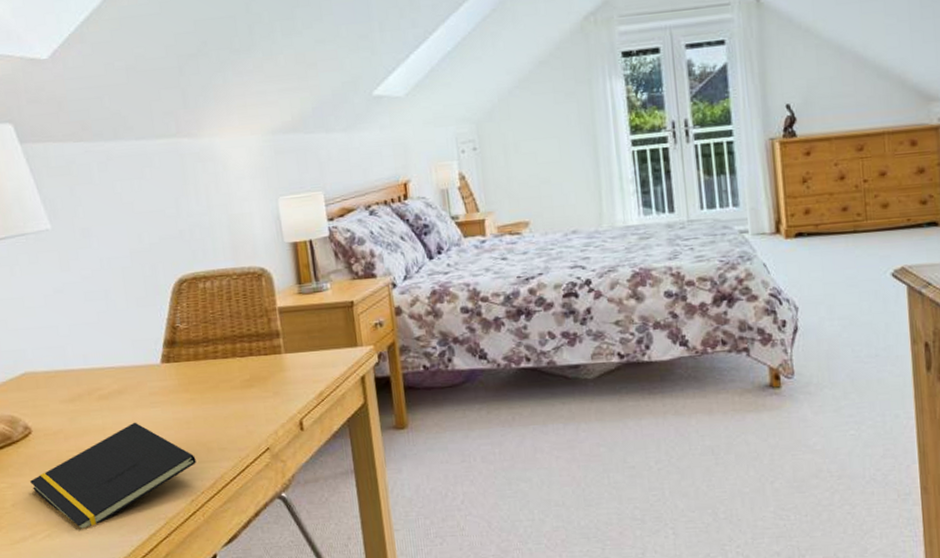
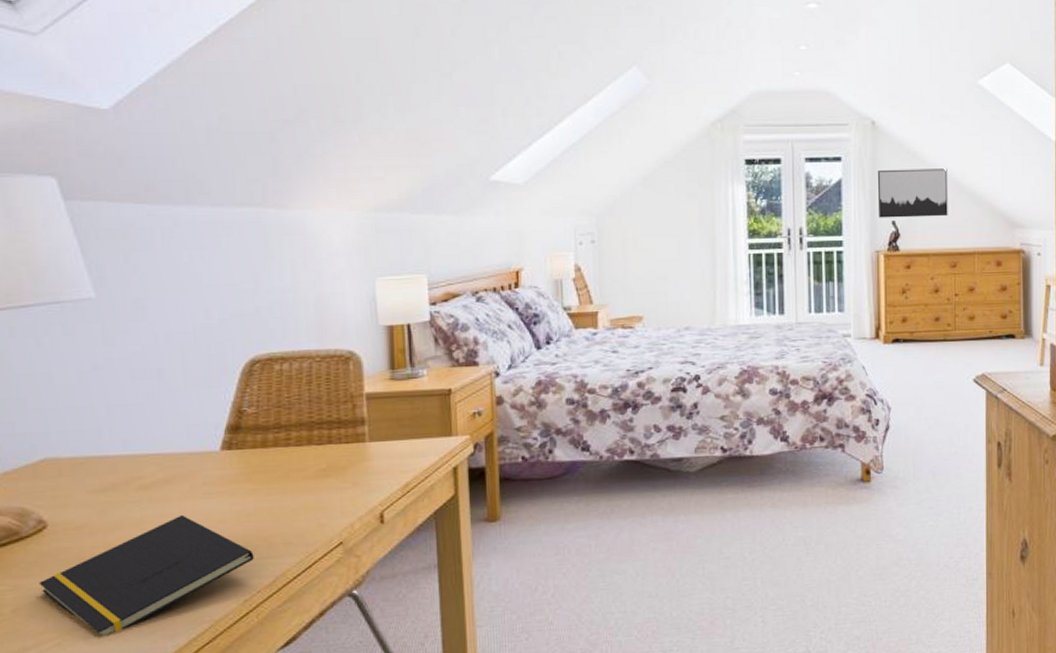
wall art: none [765,41,850,103] -> present [877,168,948,218]

